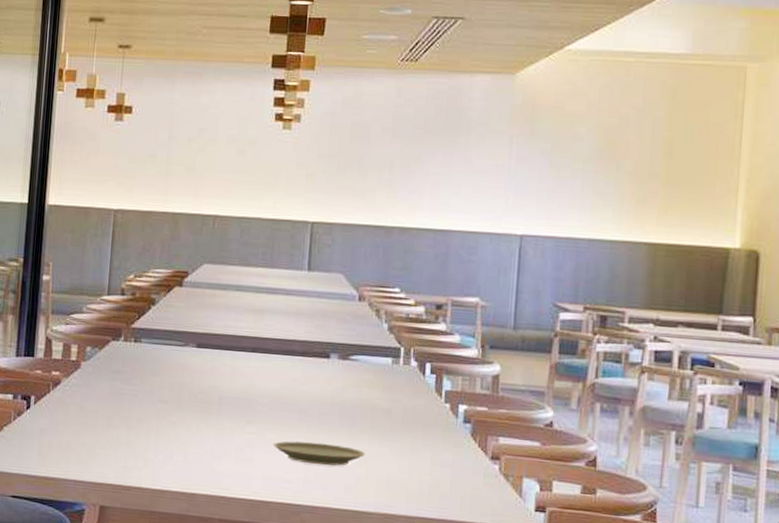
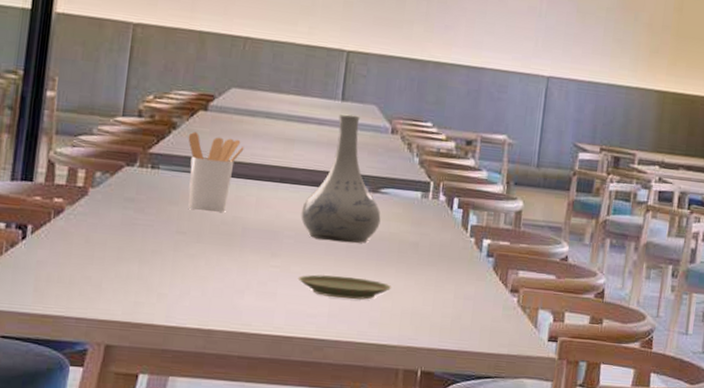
utensil holder: none [166,306,218,382] -> present [188,131,245,213]
vase: none [273,283,352,410] -> present [301,113,381,244]

